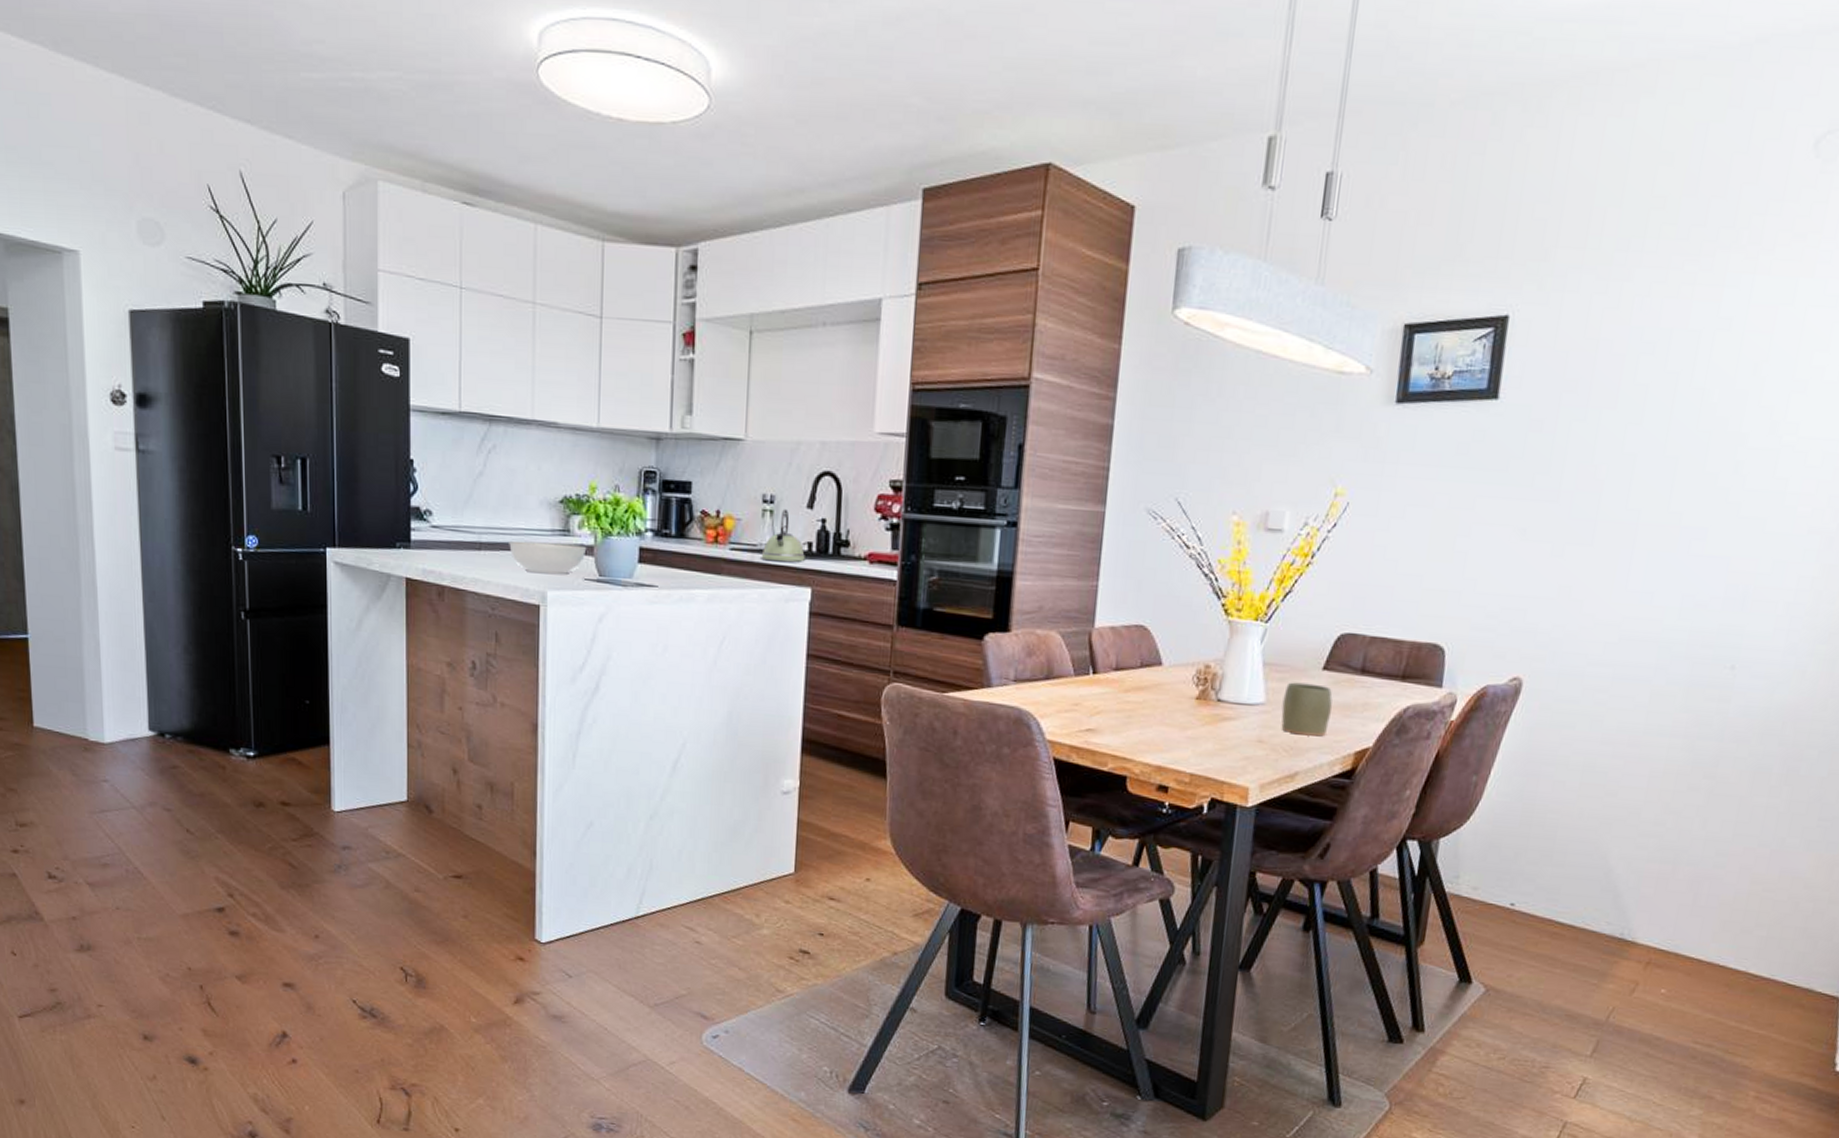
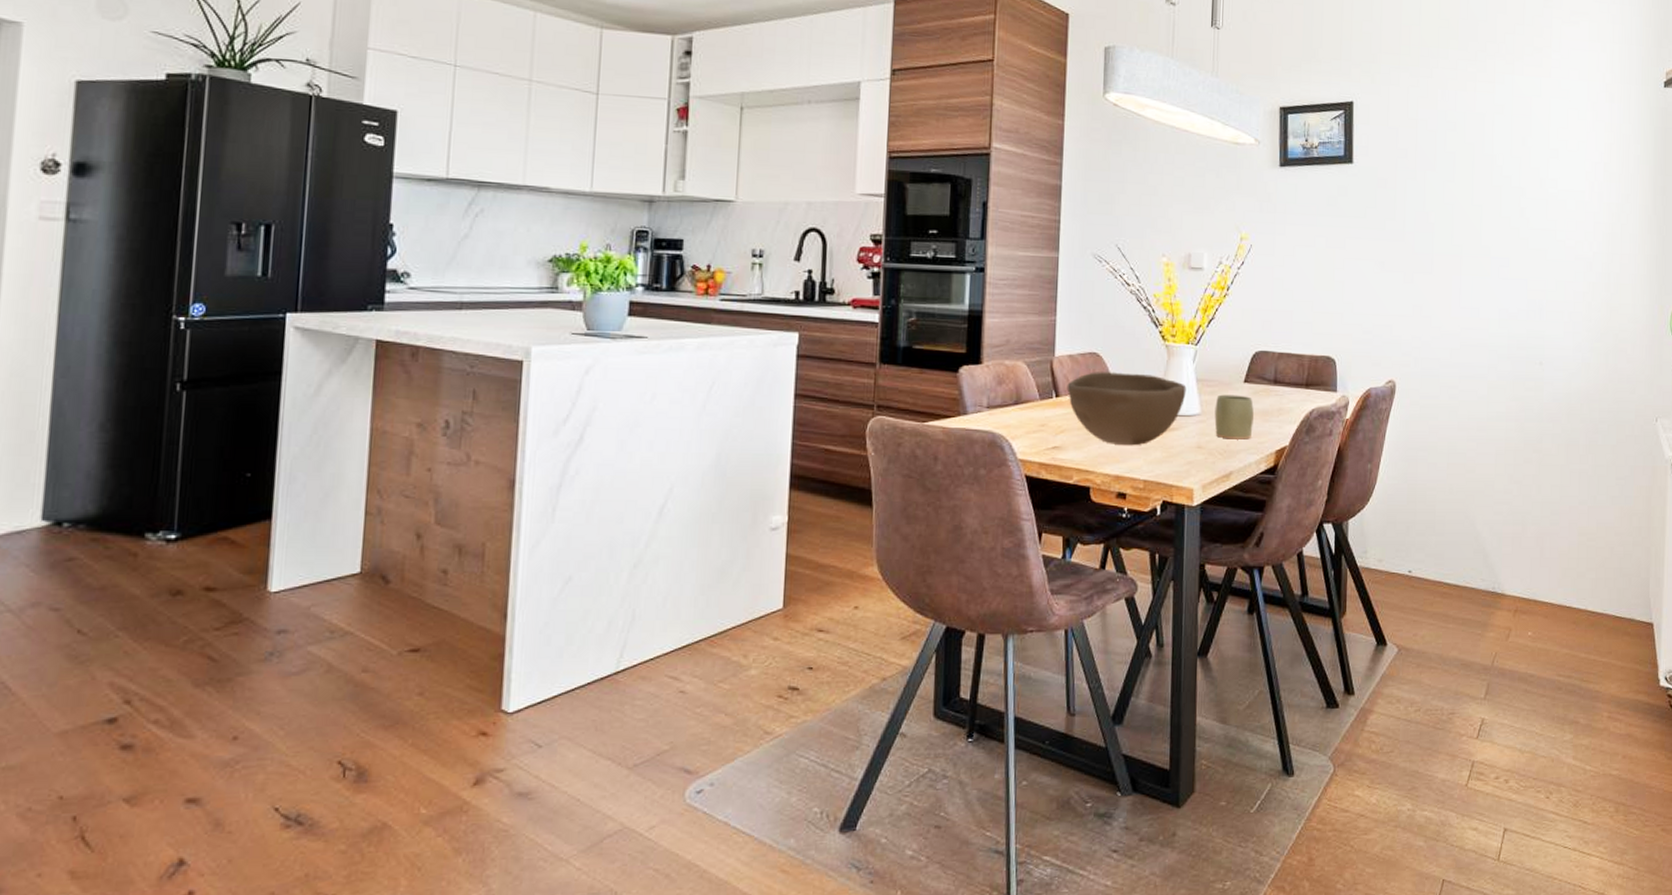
bowl: present [509,540,587,575] -> none [492,299,575,331]
kettle: present [761,509,806,563] -> none [750,262,794,311]
bowl: none [1106,647,1250,735] -> present [1067,372,1187,446]

